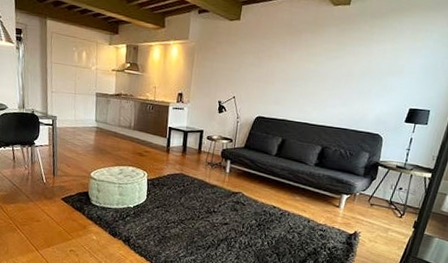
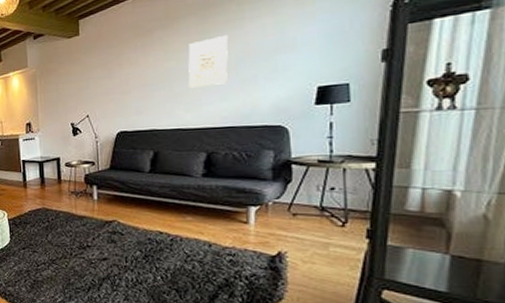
wall art: none [319,50,358,92] -> present [188,35,229,88]

